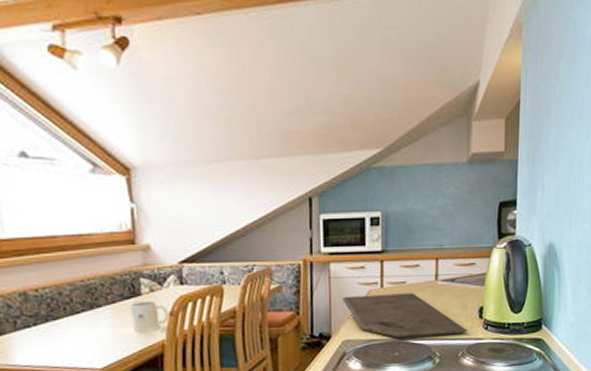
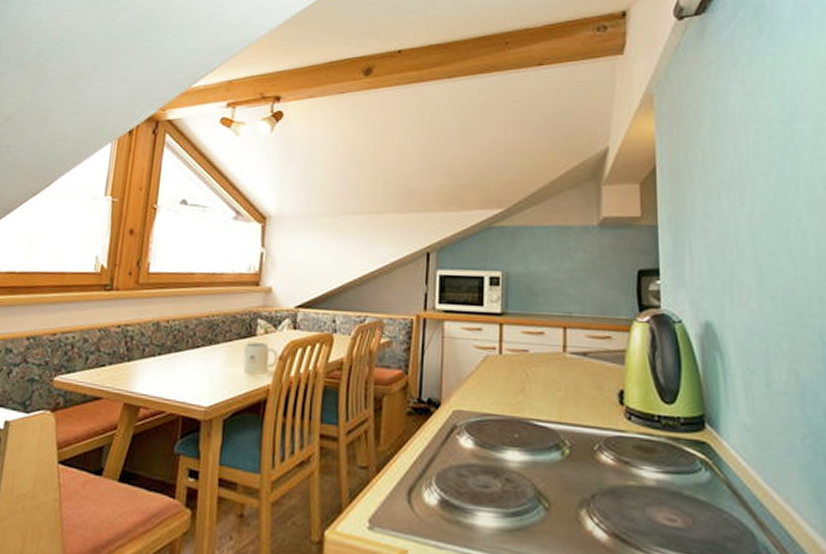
cutting board: present [343,293,468,338] -> none [456,359,605,422]

